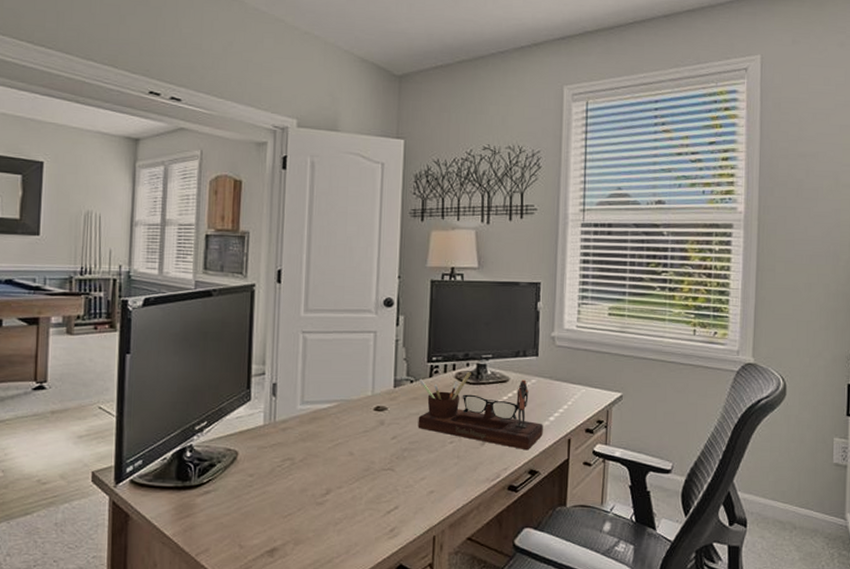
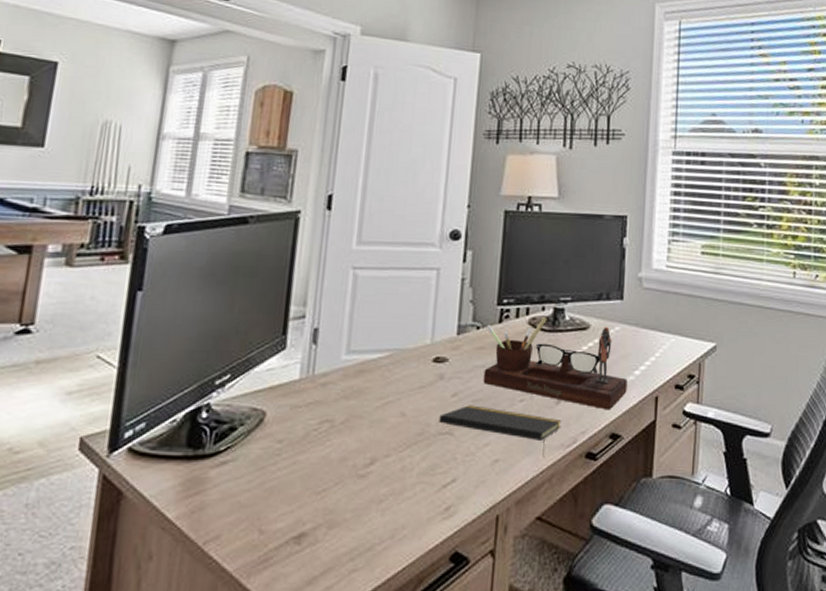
notepad: none [382,446,486,489] -> present [439,405,562,457]

